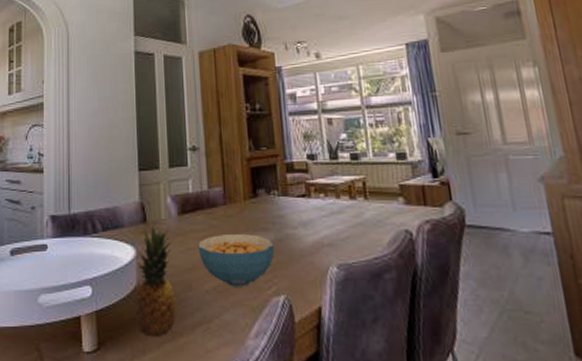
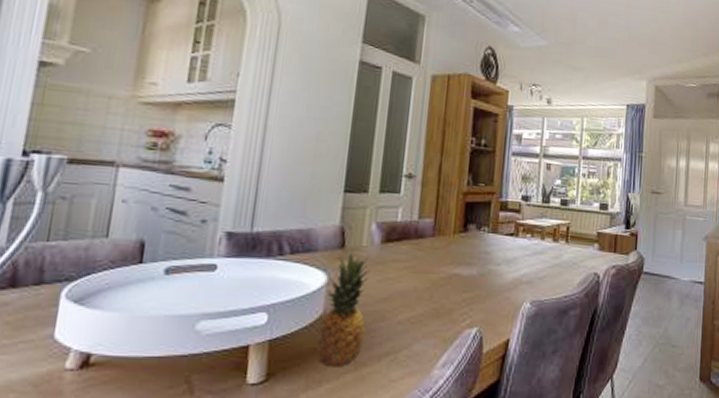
cereal bowl: present [198,234,275,287] -> none [397,266,476,318]

